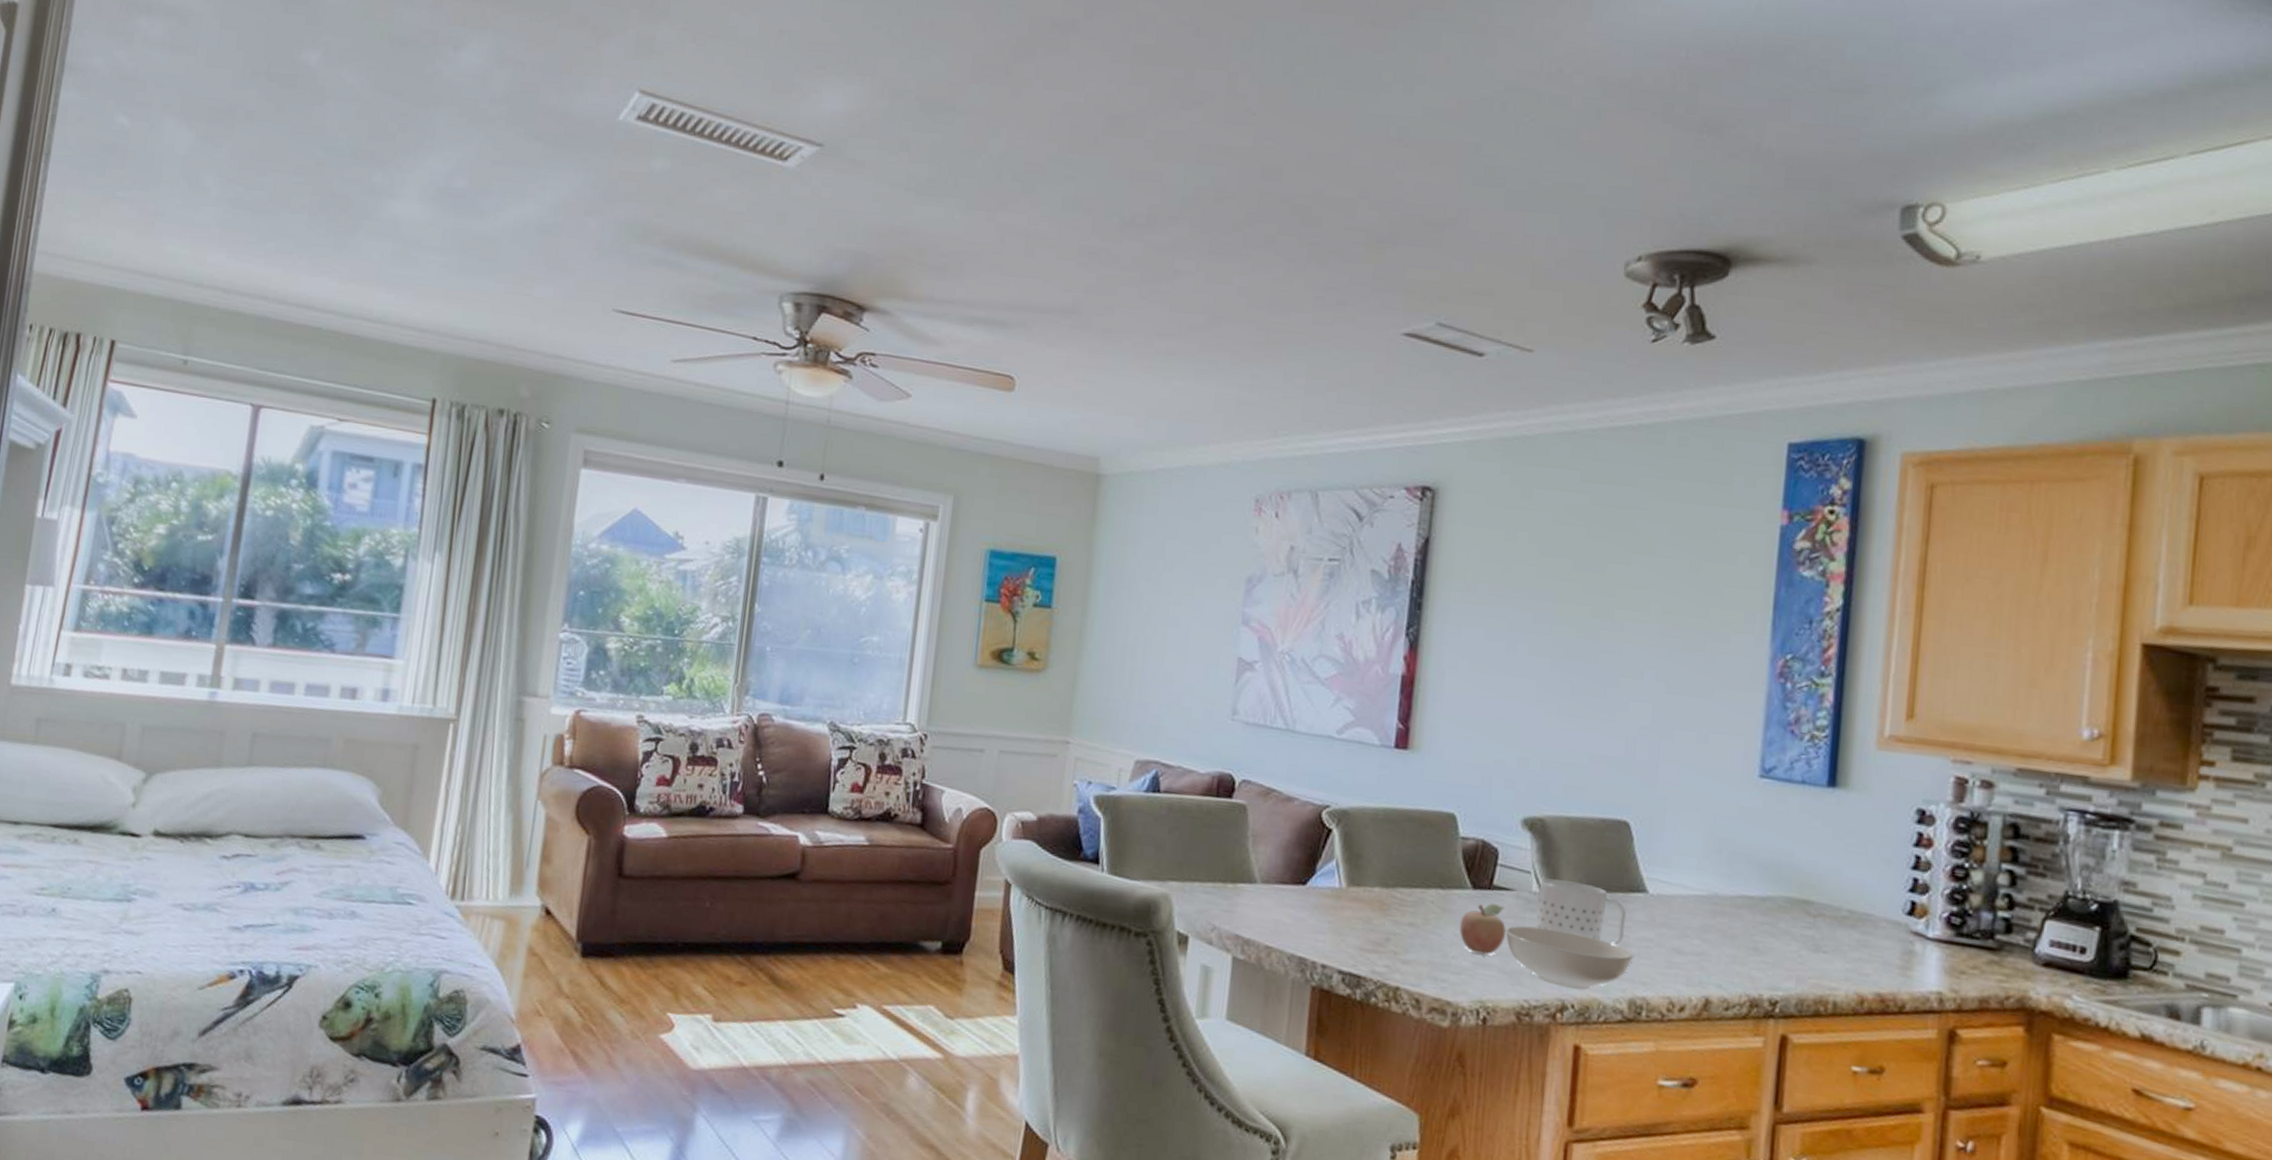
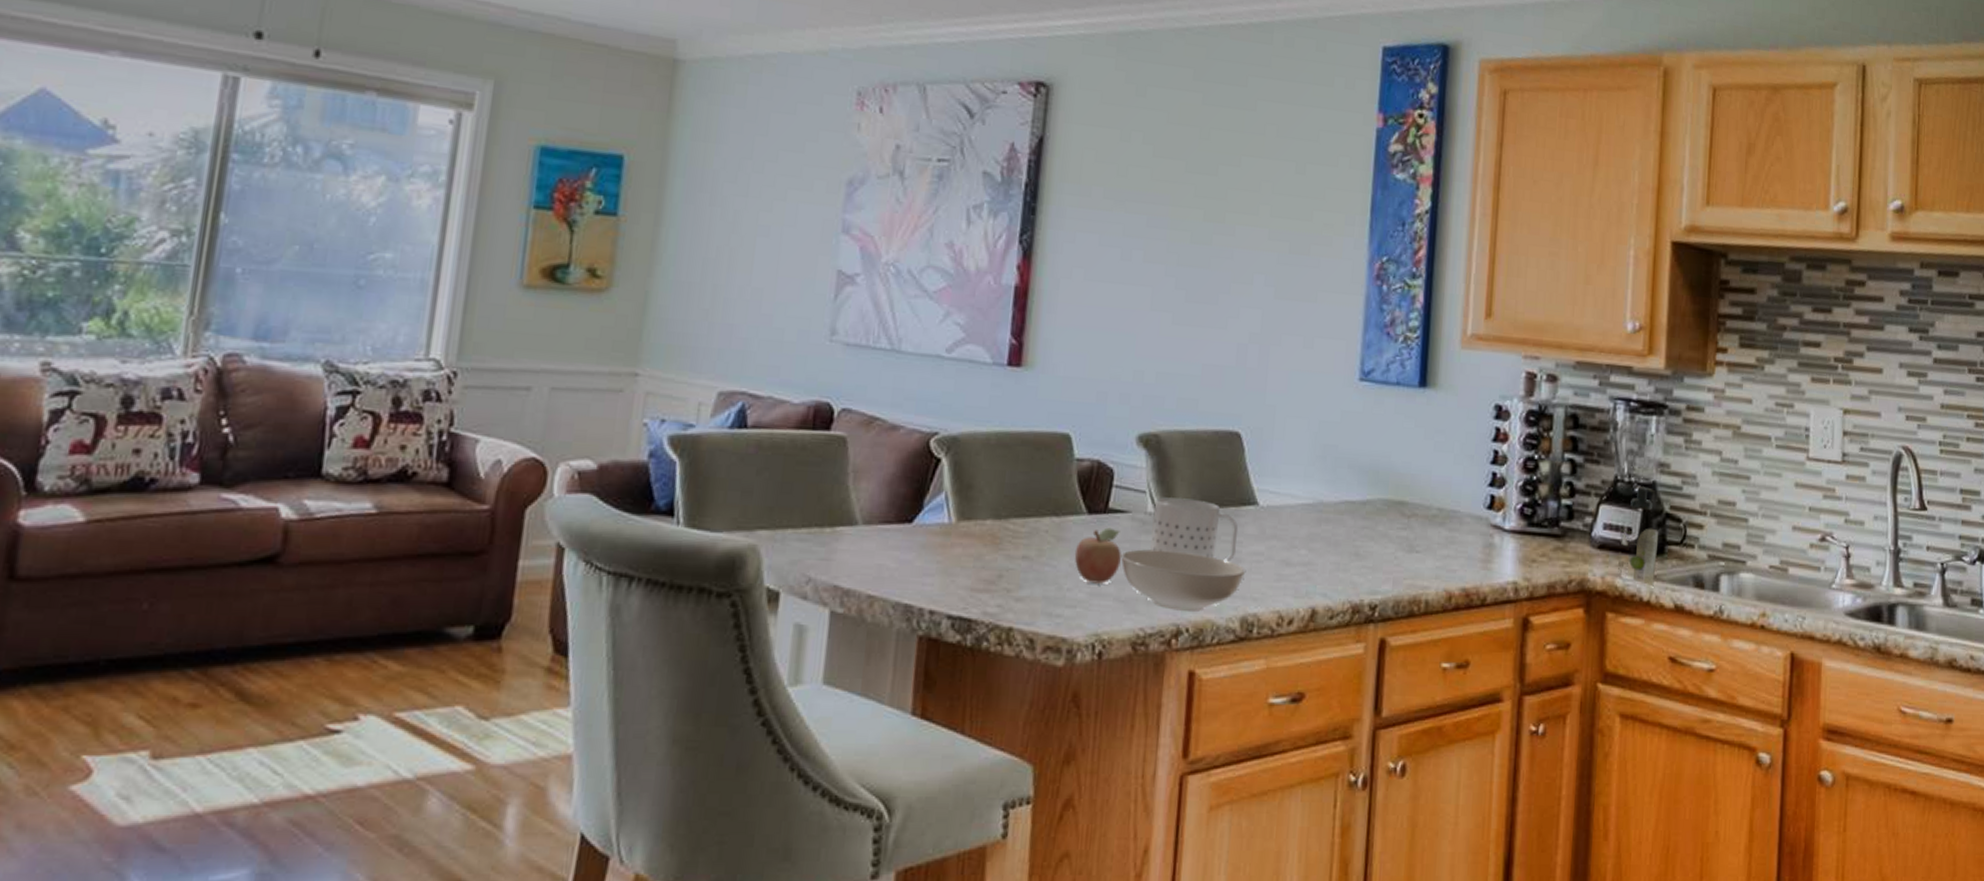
soap dispenser: none [2068,903,2121,1012] -> present [1618,485,1659,587]

